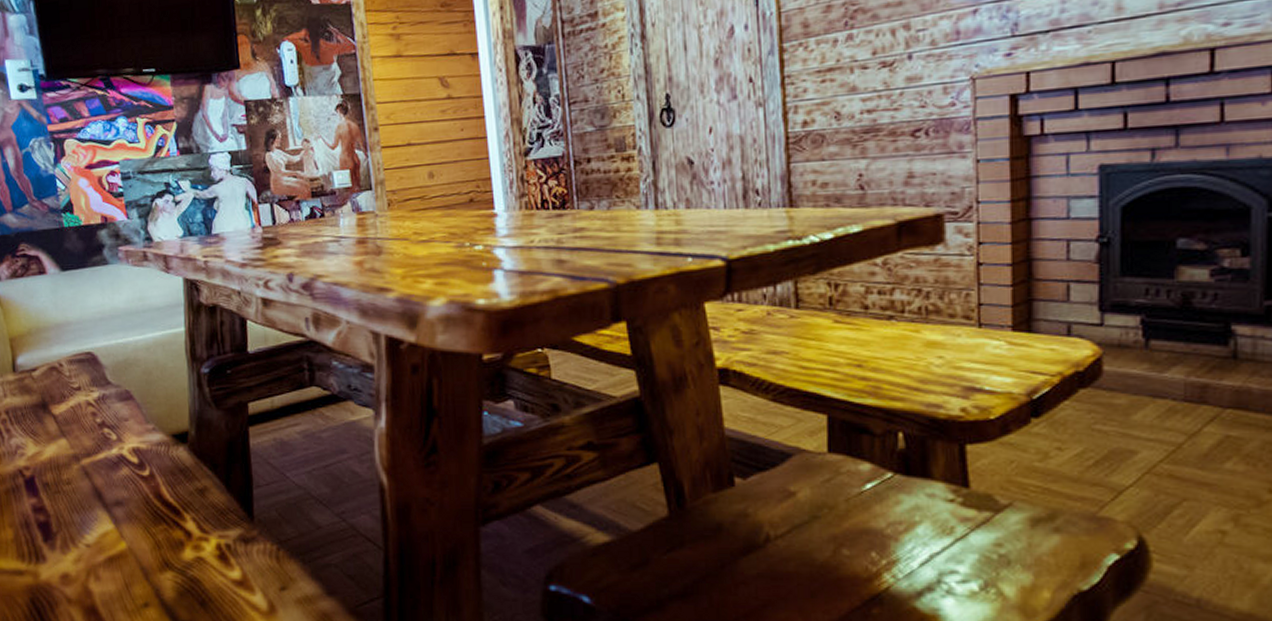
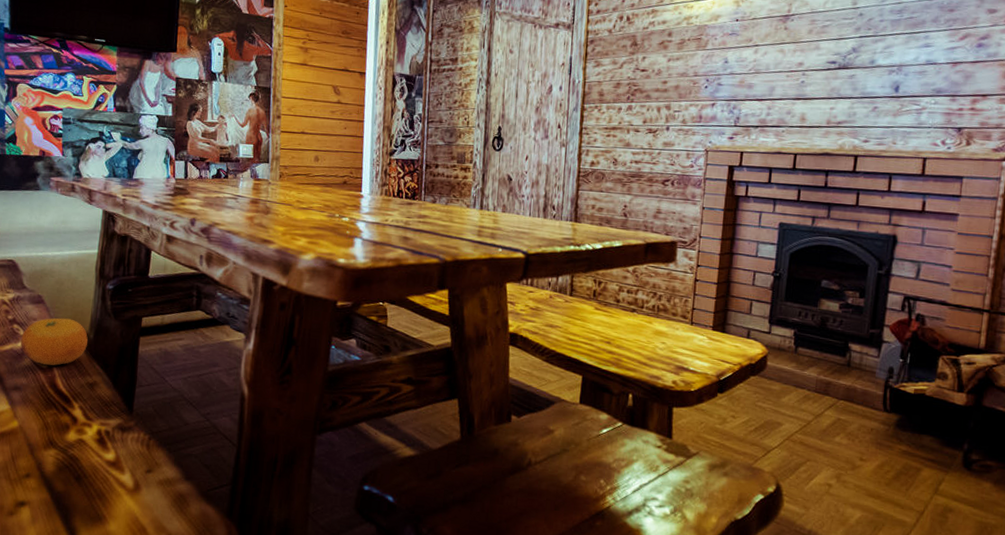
fruit: none [114,414,190,472] -> present [21,318,88,366]

